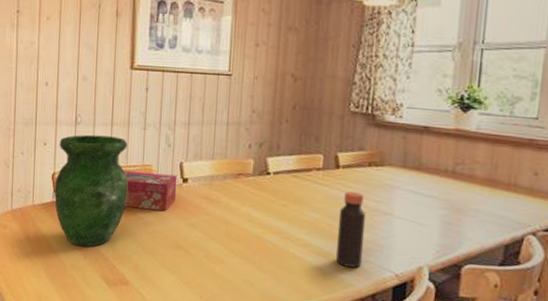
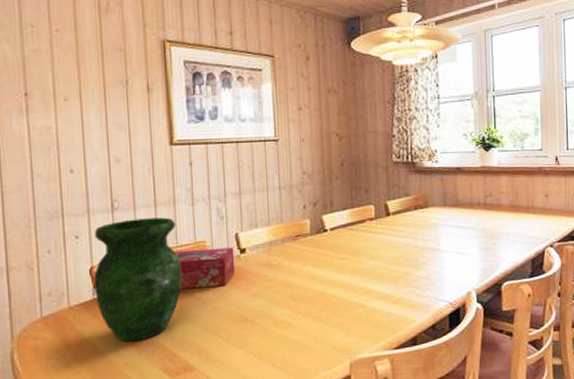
bottle: present [336,191,365,268] -> none [395,235,419,305]

